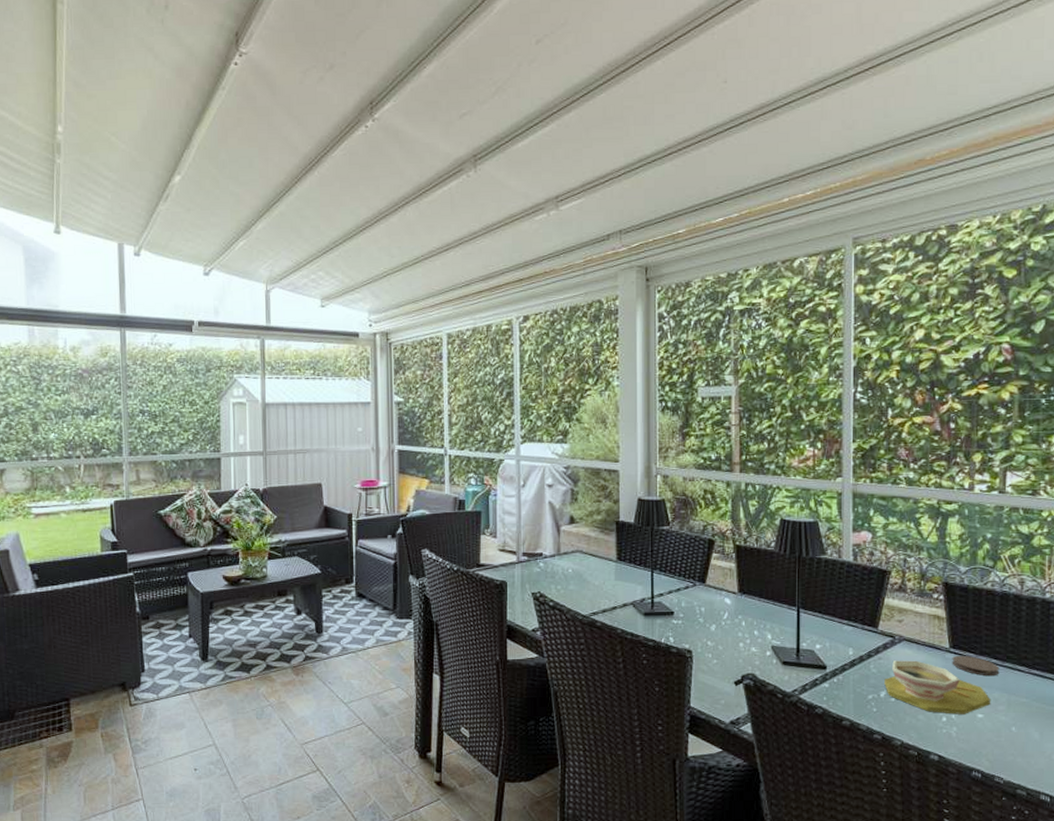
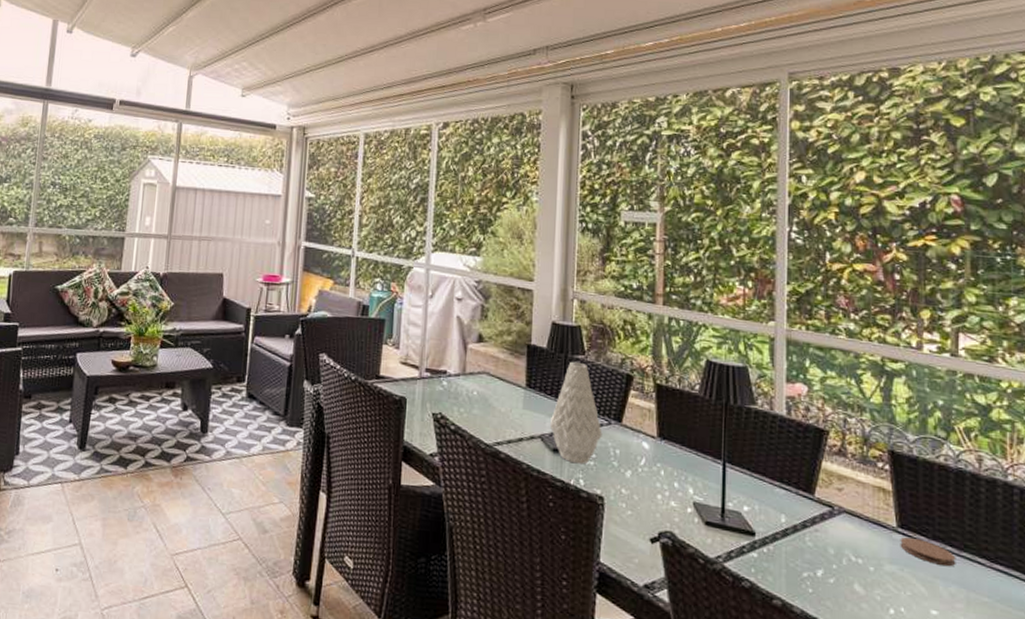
vase: none [641,532,688,624] -> present [550,361,602,464]
bowl: present [884,660,991,714] -> none [822,535,947,609]

